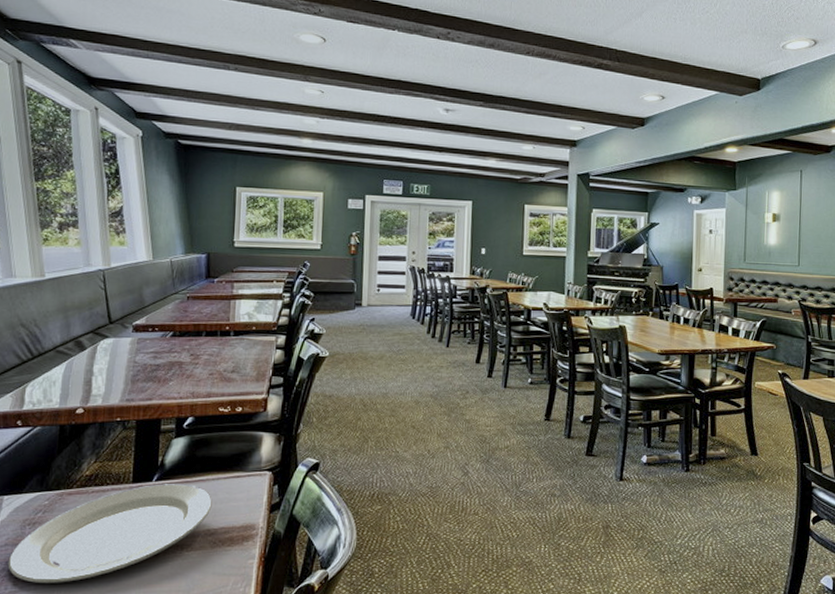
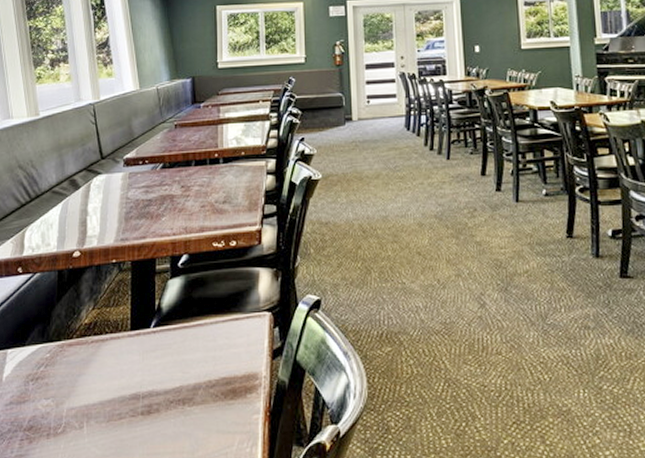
plate: present [8,484,212,583] -> none [13,330,212,445]

